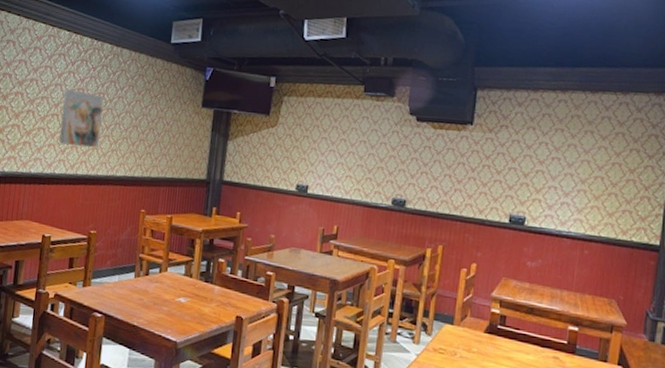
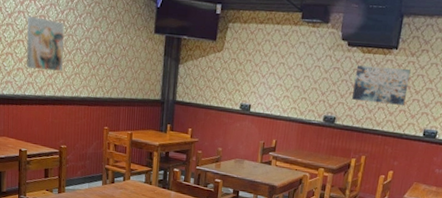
wall art: none [424,142,489,187] -> present [352,65,411,105]

